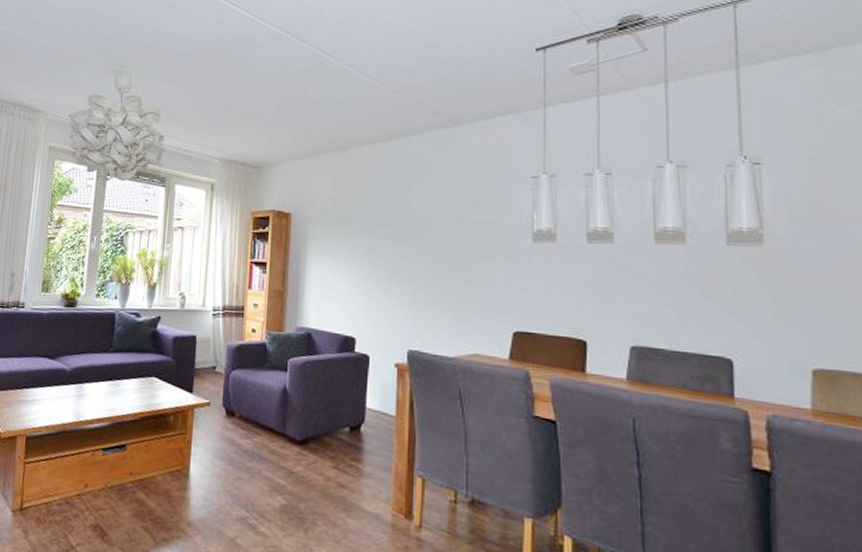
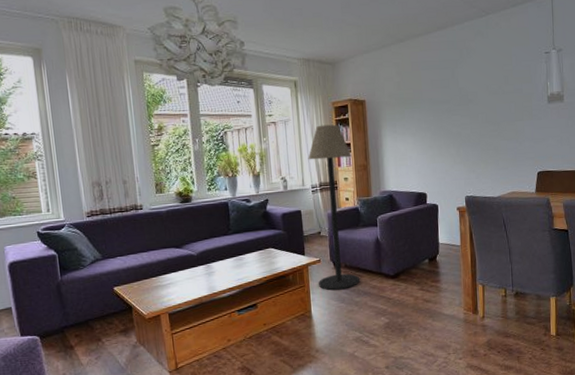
floor lamp: none [204,236,266,448] -> present [308,124,360,291]

